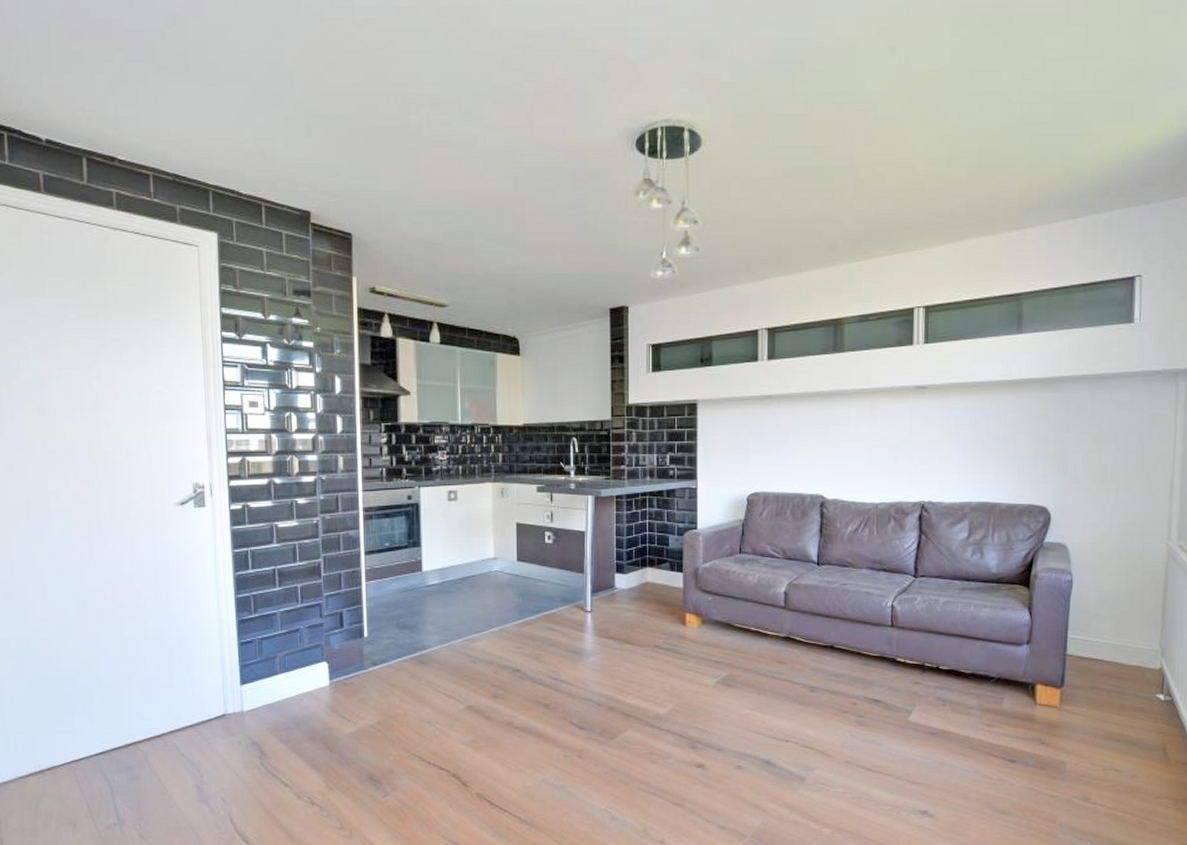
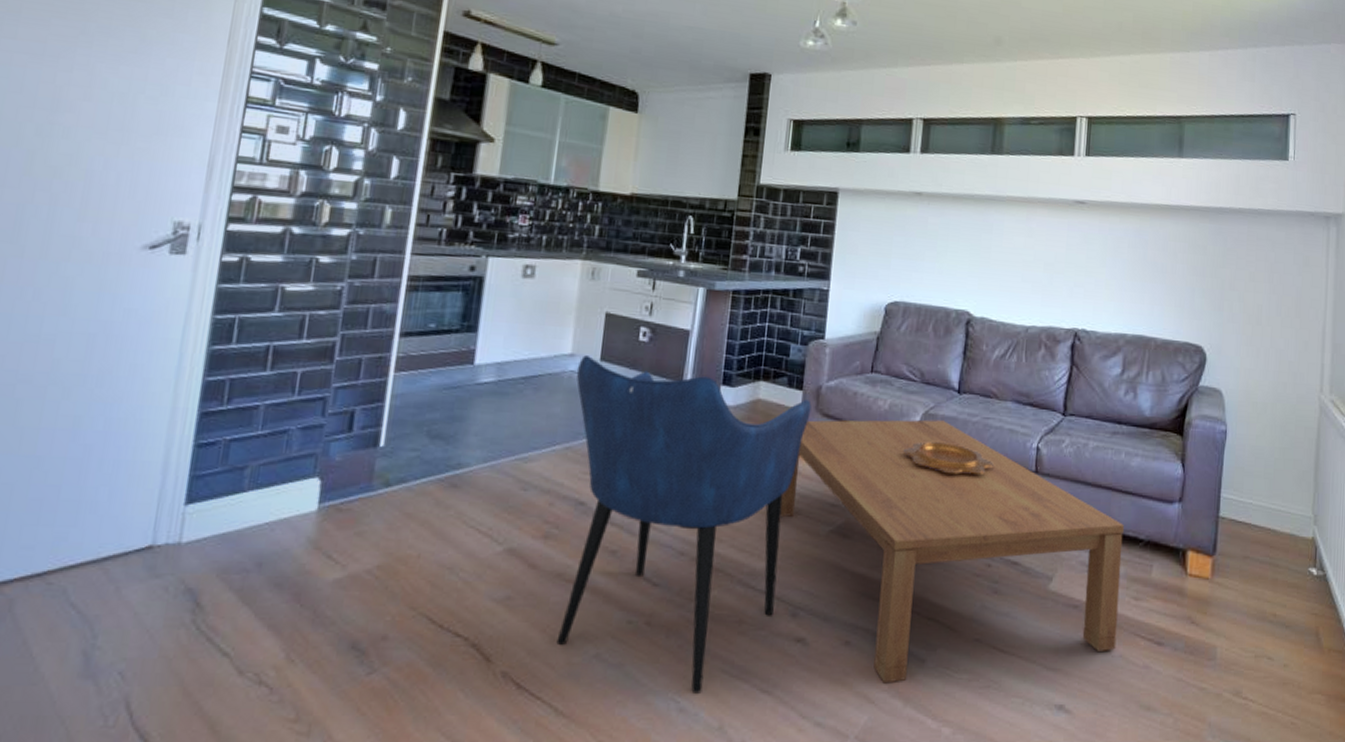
armchair: none [500,558,691,806] -> present [556,355,812,694]
coffee table: none [674,589,975,797] -> present [780,419,1124,684]
decorative bowl: none [772,607,853,632] -> present [902,442,994,475]

